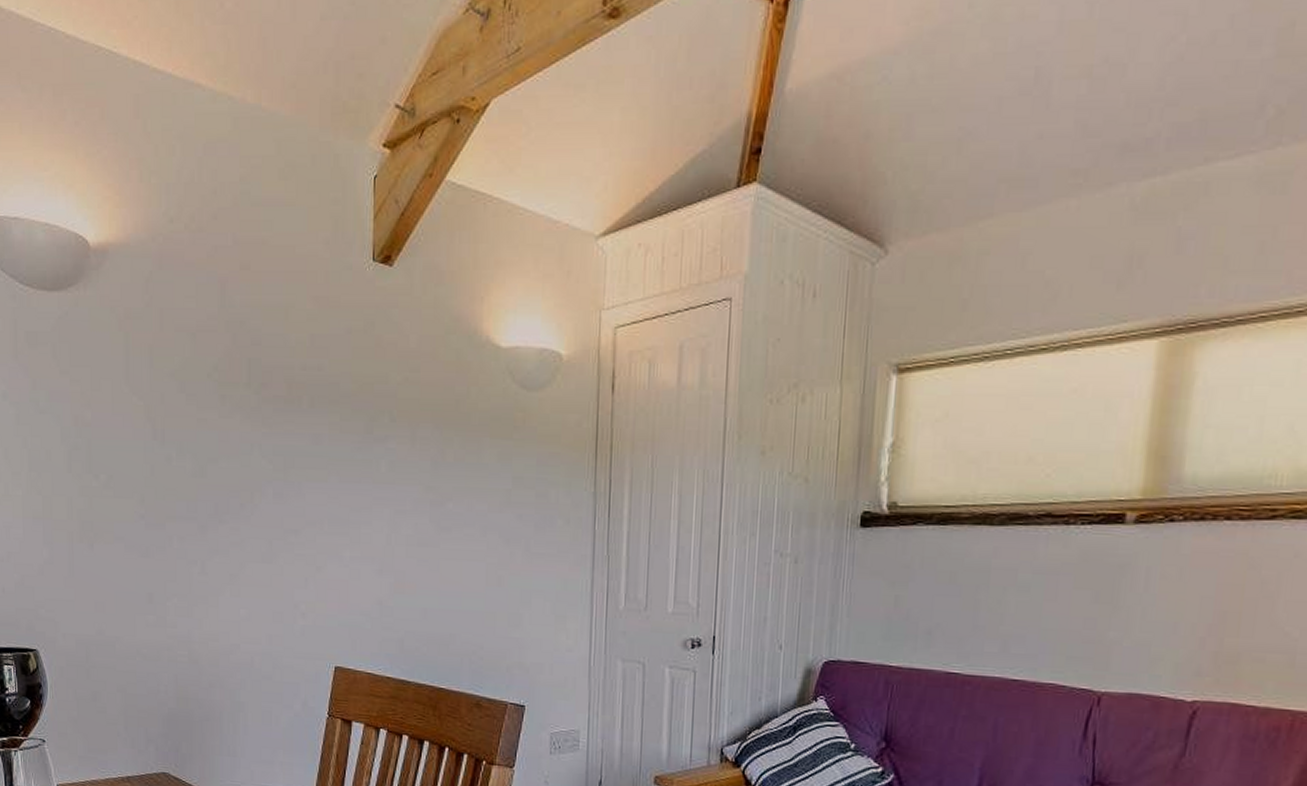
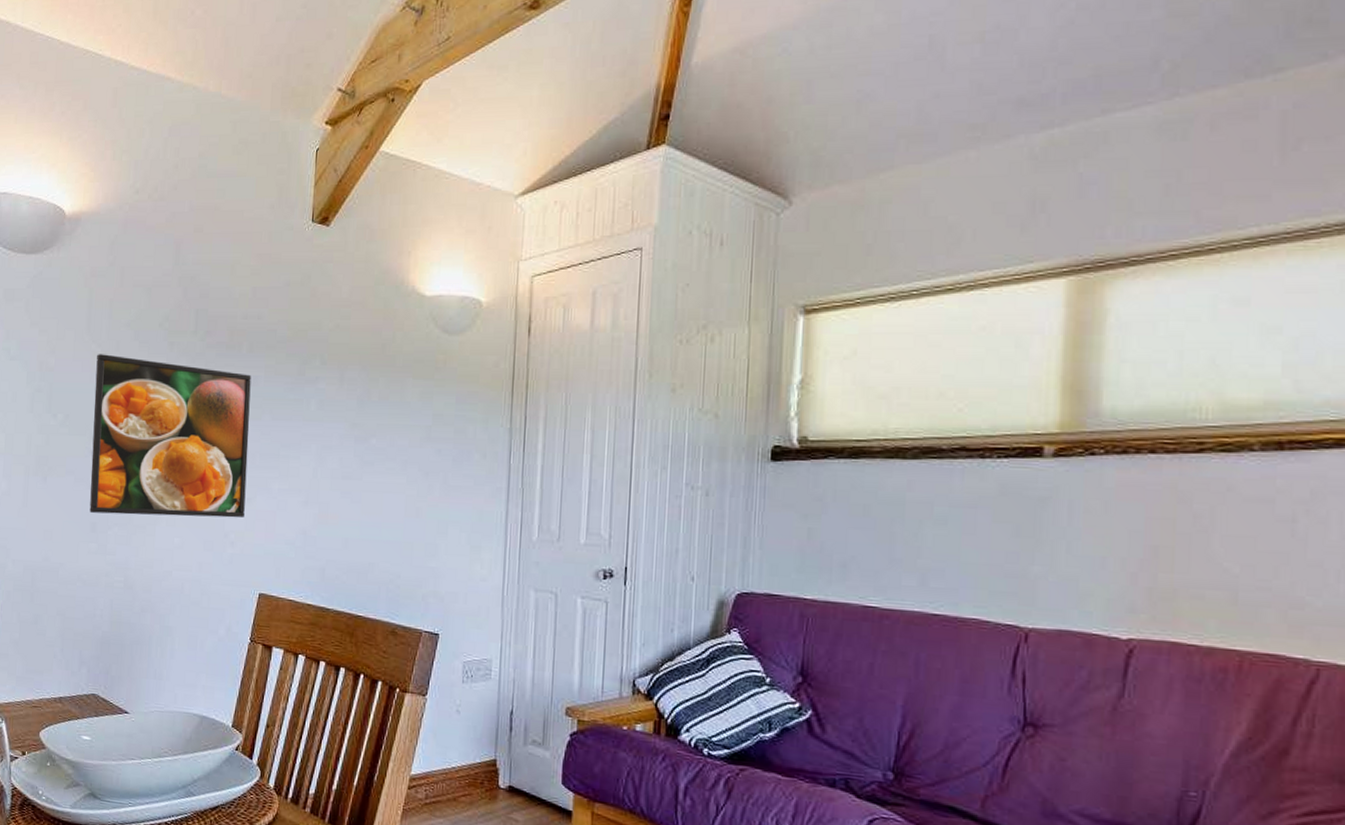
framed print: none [139,407,315,588] -> present [89,354,252,518]

